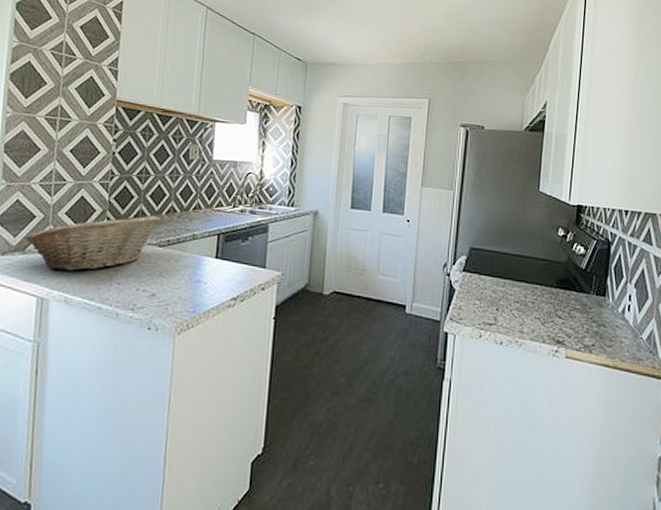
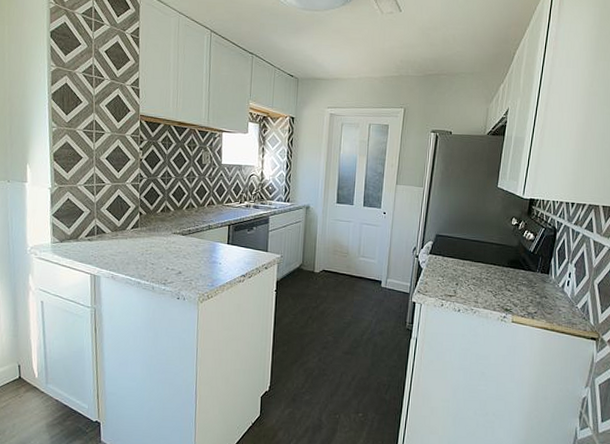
fruit basket: present [25,215,161,271] -> none [77,210,182,254]

